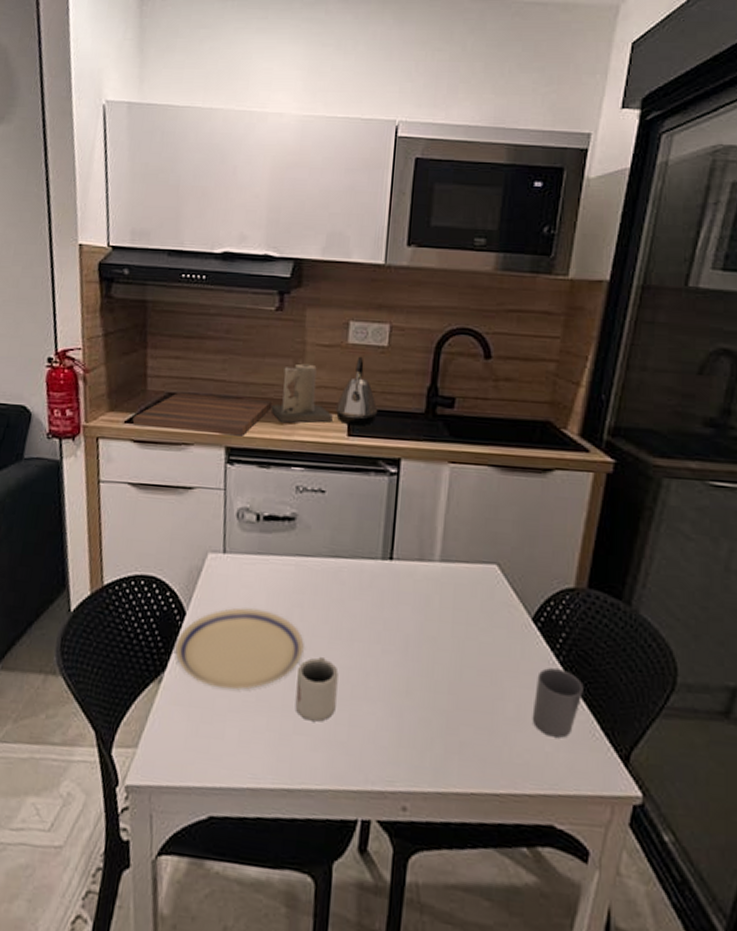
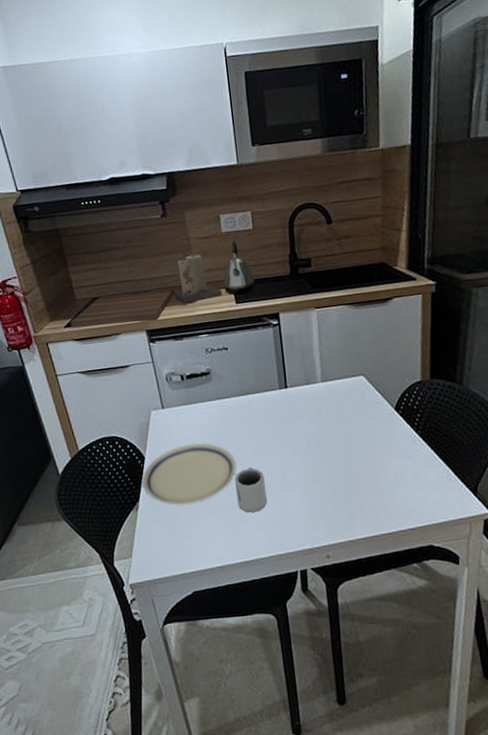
mug: present [532,668,584,738] -> none [405,439,439,487]

